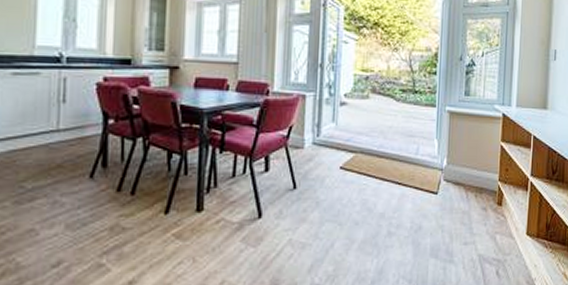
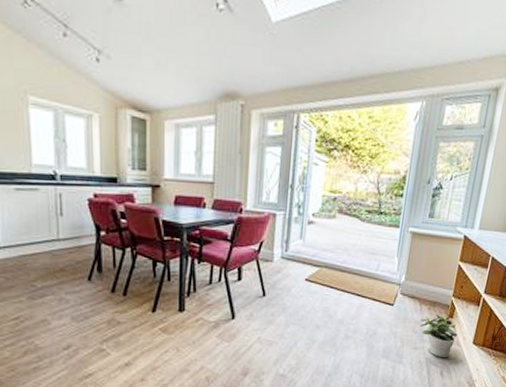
potted plant: none [468,202,510,254] -> present [420,314,458,358]

